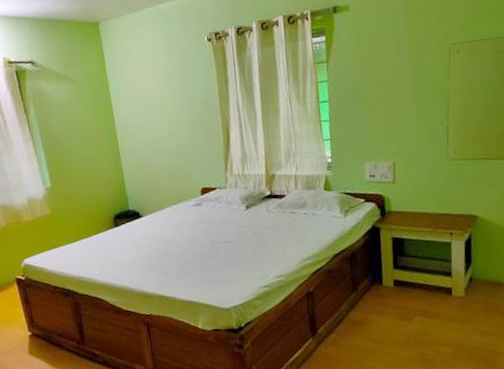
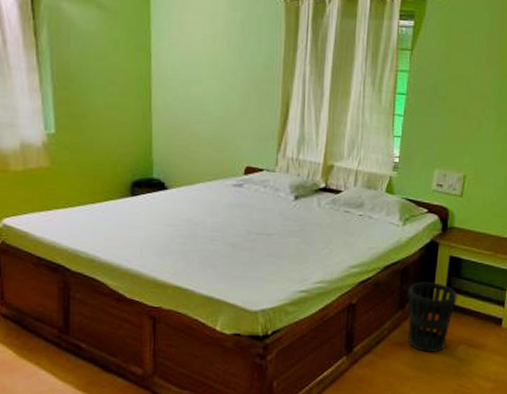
wastebasket: none [358,262,405,327] -> present [408,281,457,352]

